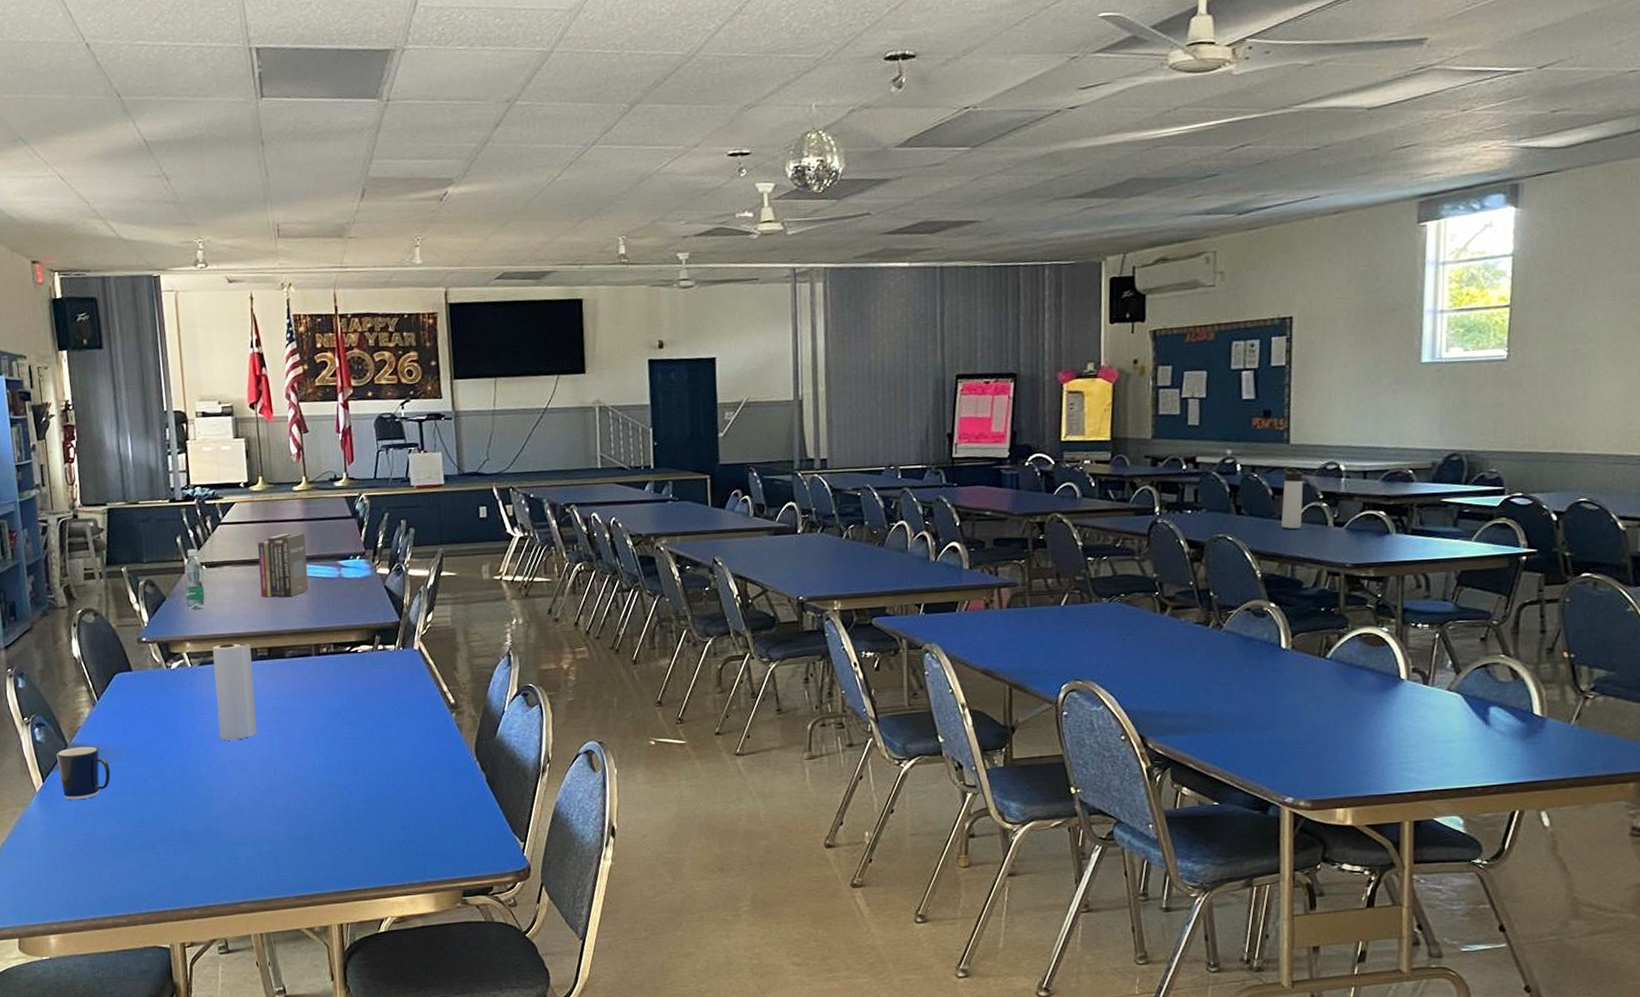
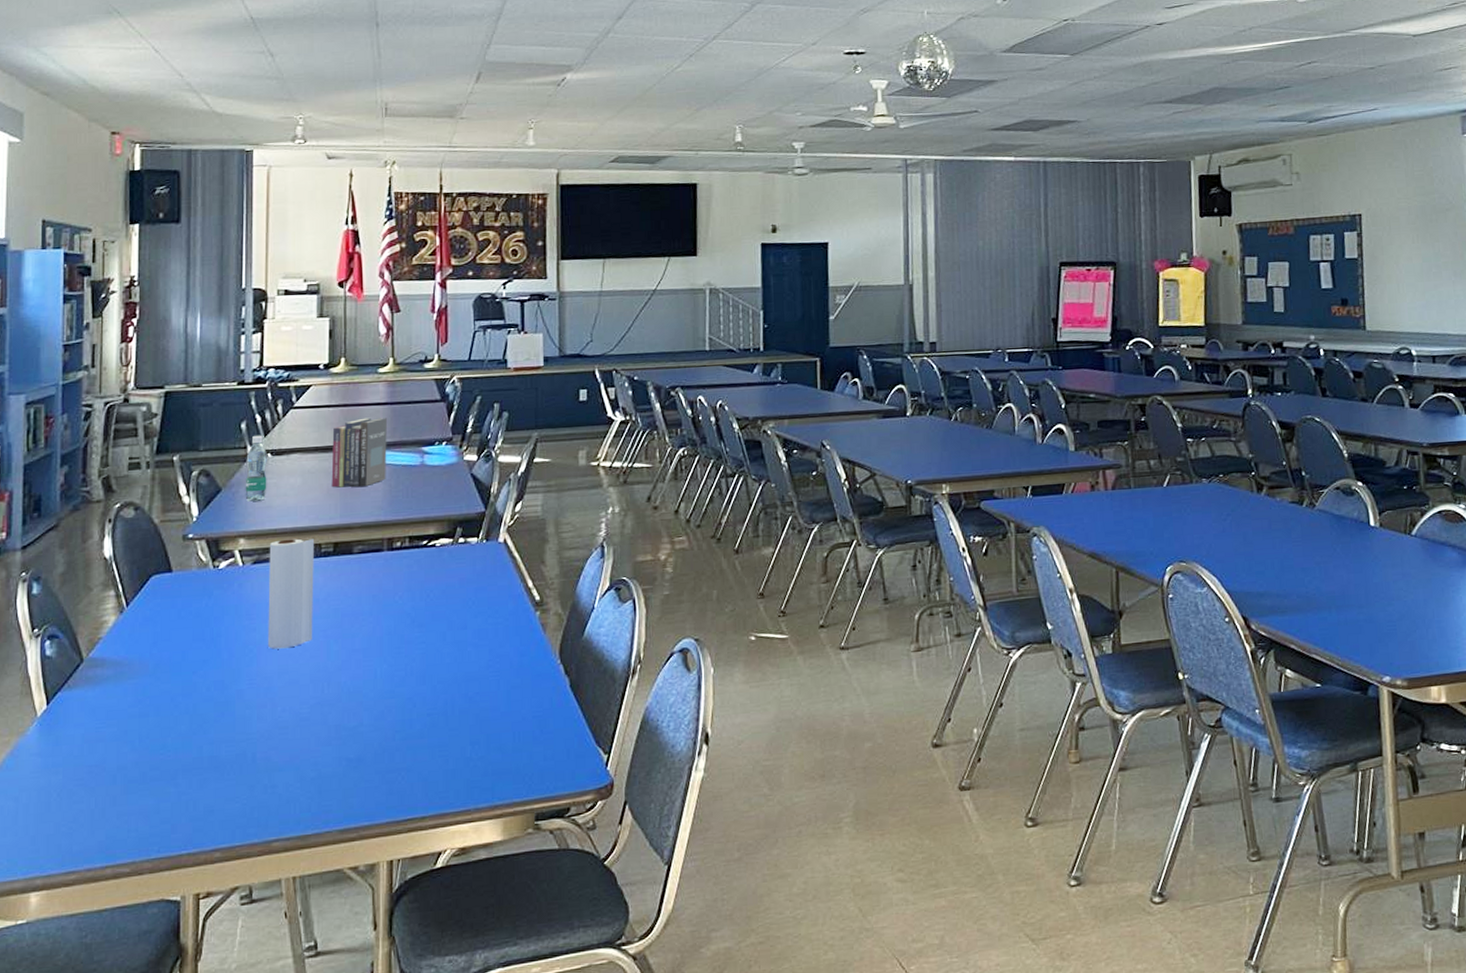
mug: present [56,746,111,801] -> none [68,660,132,726]
thermos bottle: present [1281,468,1304,531] -> none [1362,352,1382,412]

